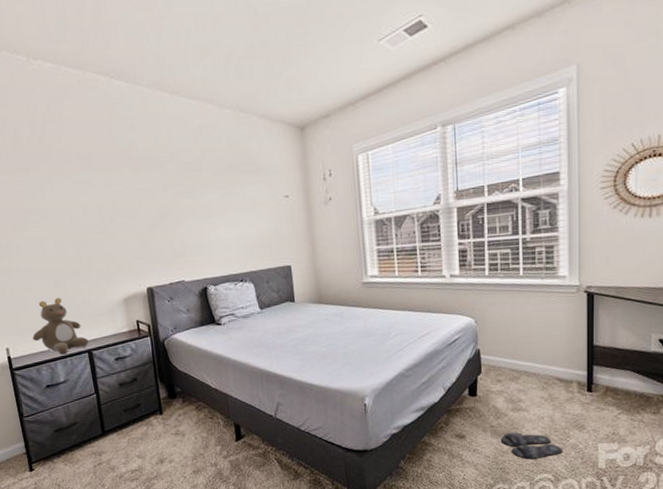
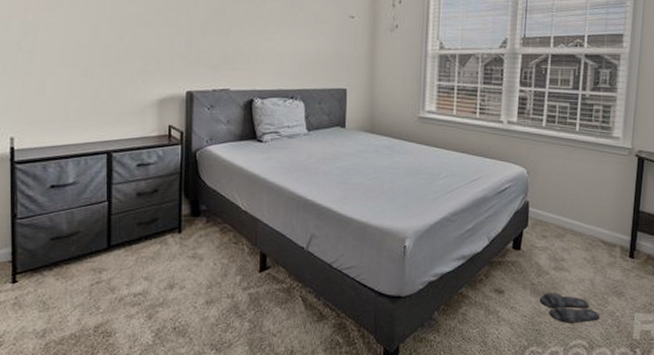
teddy bear: present [32,297,89,355] -> none [45,88,110,153]

